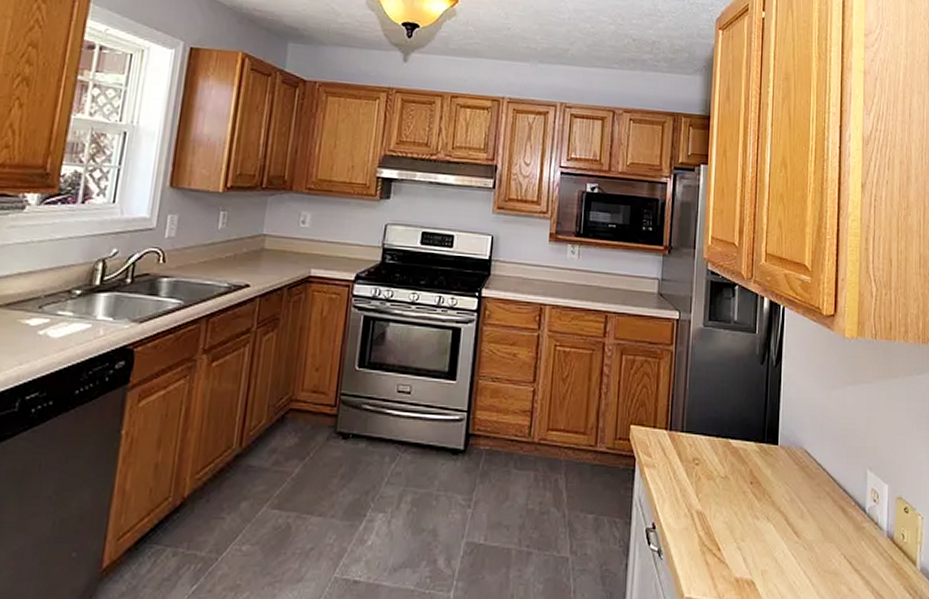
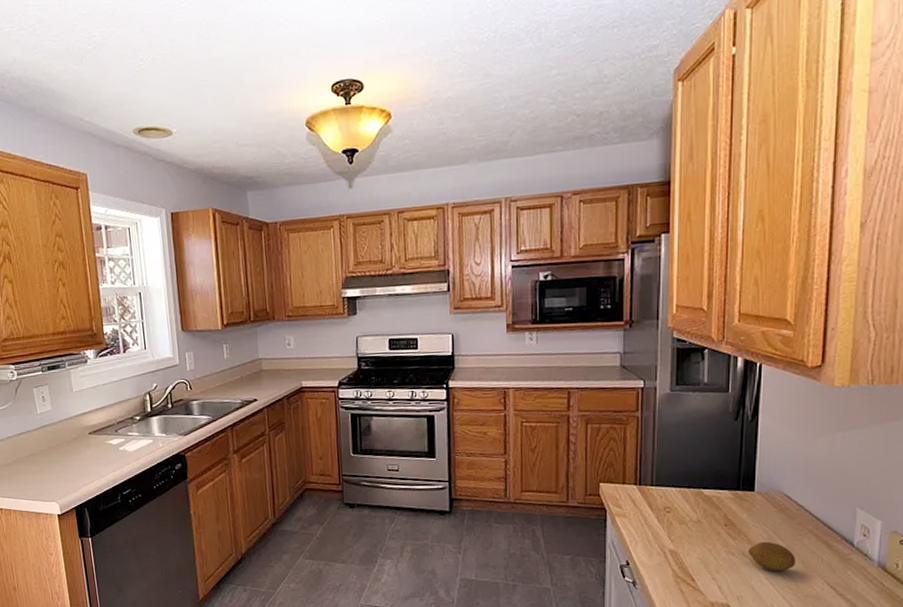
fruit: none [771,504,816,541] -> present [747,541,797,572]

